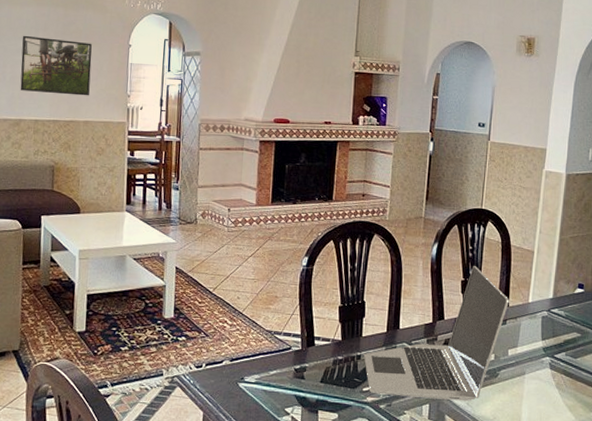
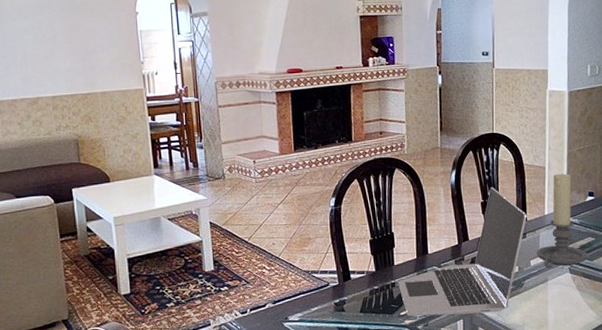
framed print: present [20,35,92,96] -> none [27,13,103,69]
candle holder: none [516,260,571,361] -> present [536,173,588,268]

